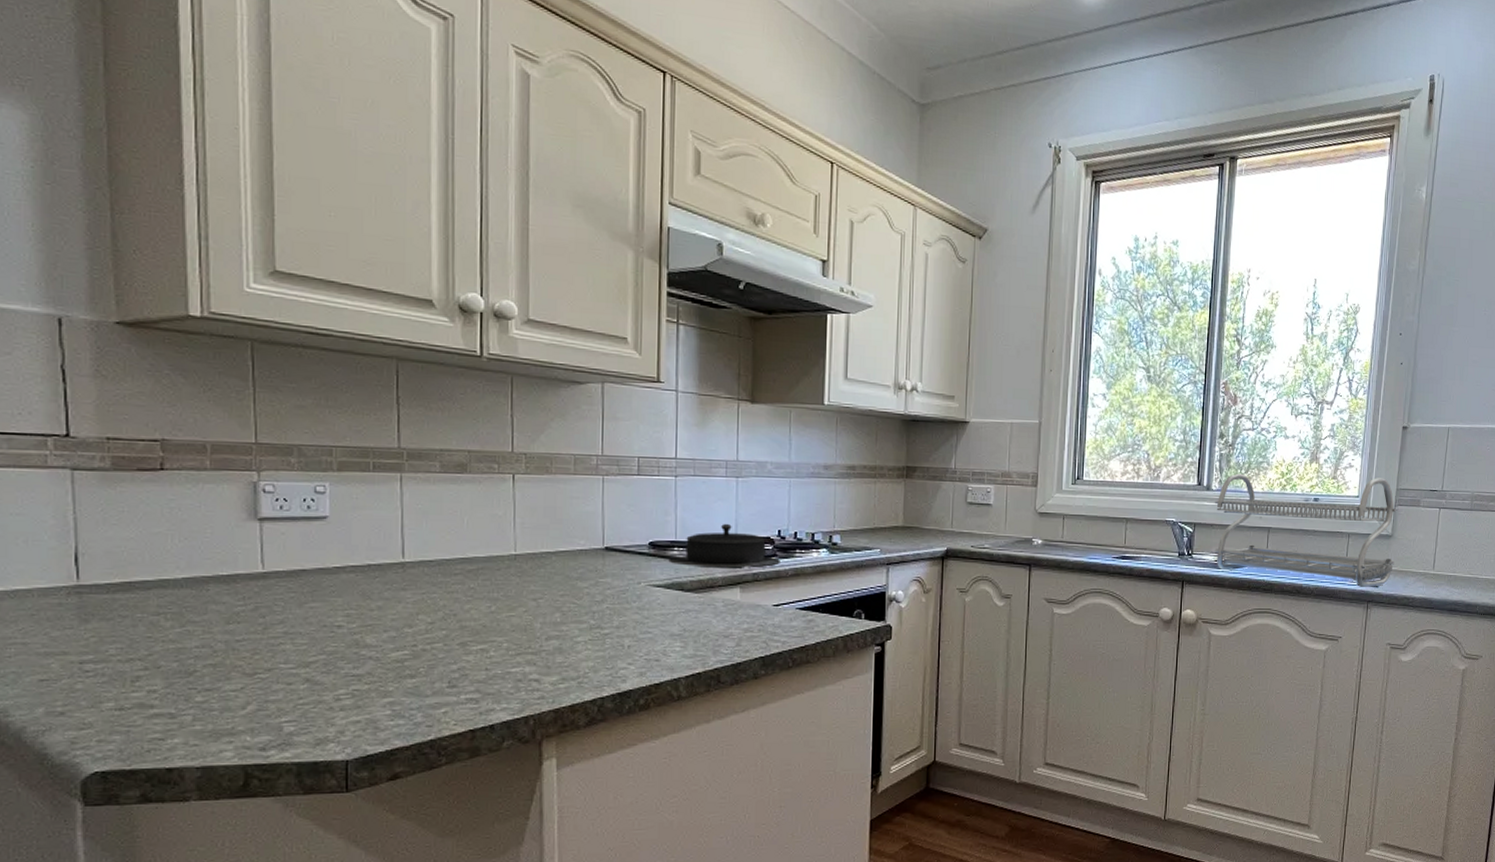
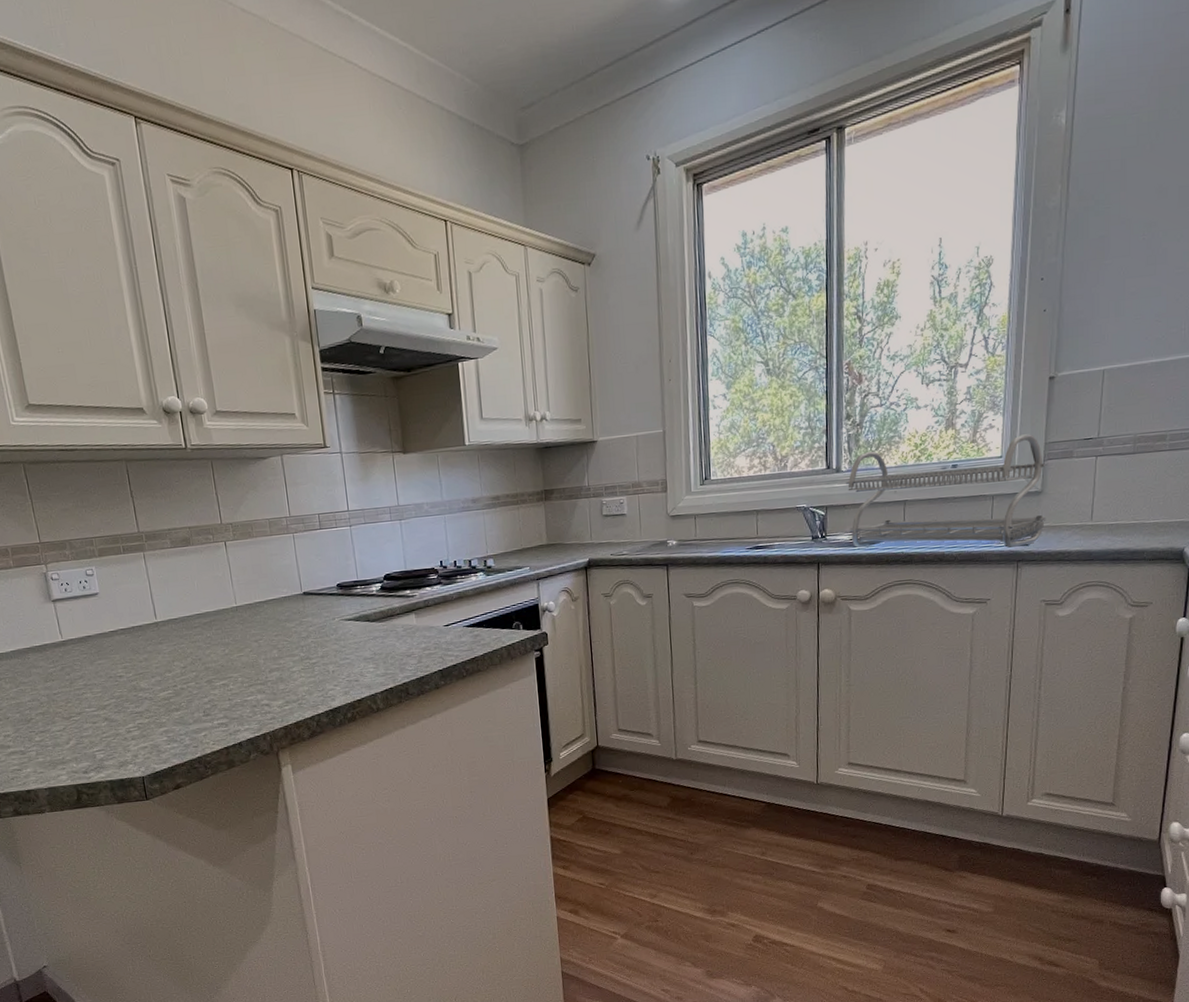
cooking pot: present [668,523,780,568] -> none [354,560,445,601]

